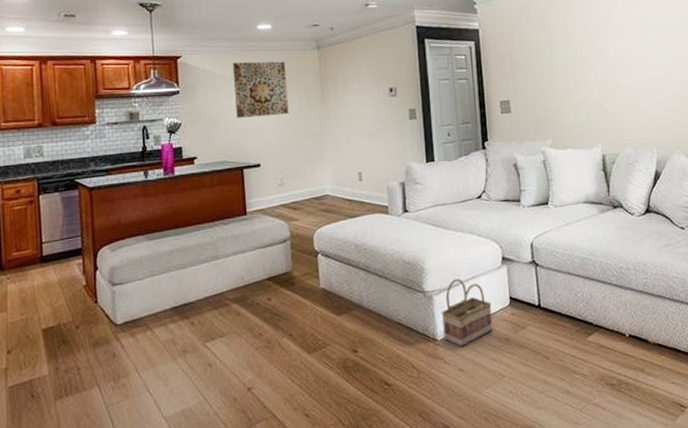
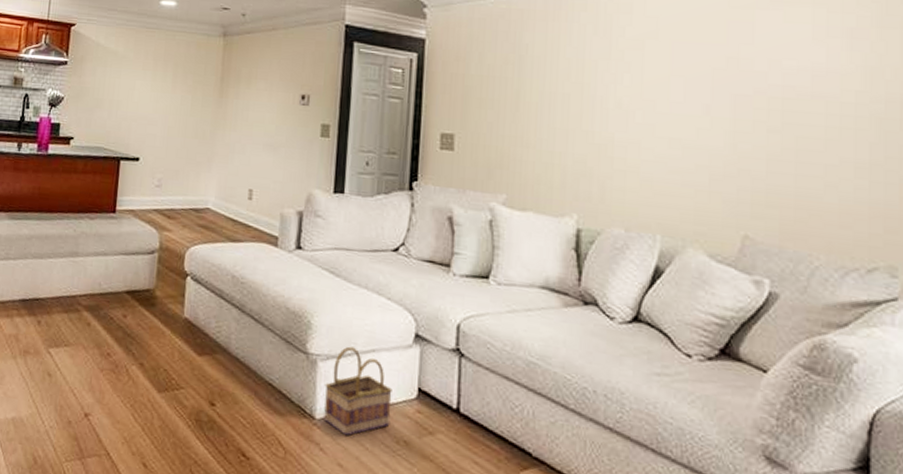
wall art: present [232,61,289,118] -> none [122,38,185,107]

